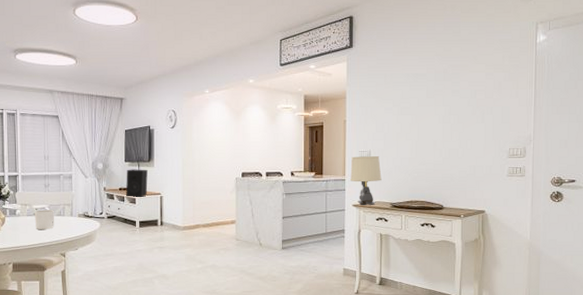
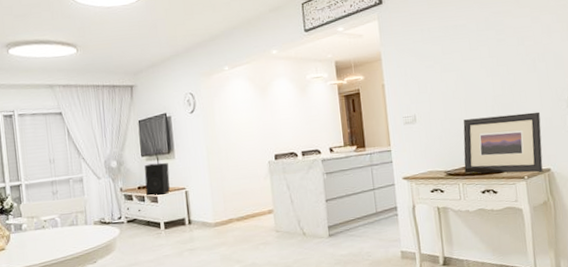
mug: present [34,210,54,229] -> none [43,220,67,244]
table lamp: present [350,156,382,205] -> none [395,120,432,177]
picture frame: none [408,159,483,213] -> present [463,111,543,174]

